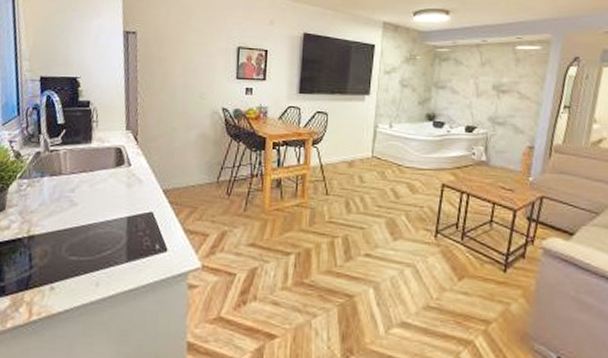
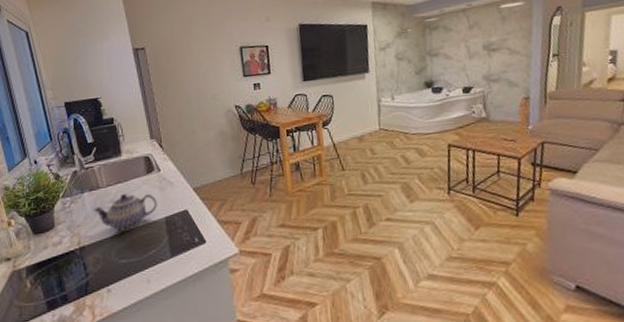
teapot: none [50,184,122,225] -> present [93,193,157,231]

